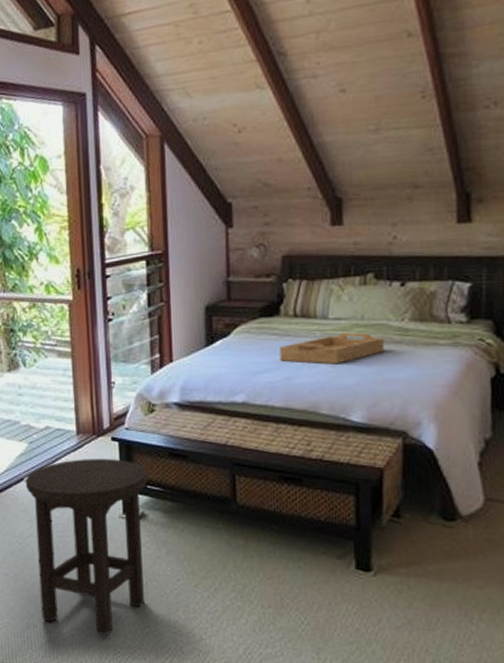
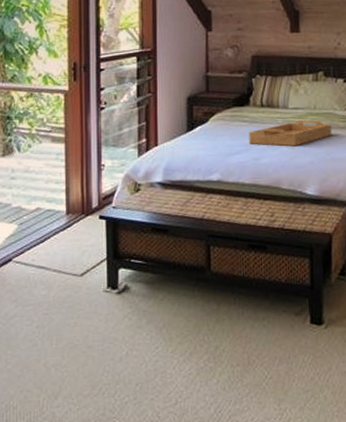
stool: present [25,458,148,635] -> none [13,235,132,409]

